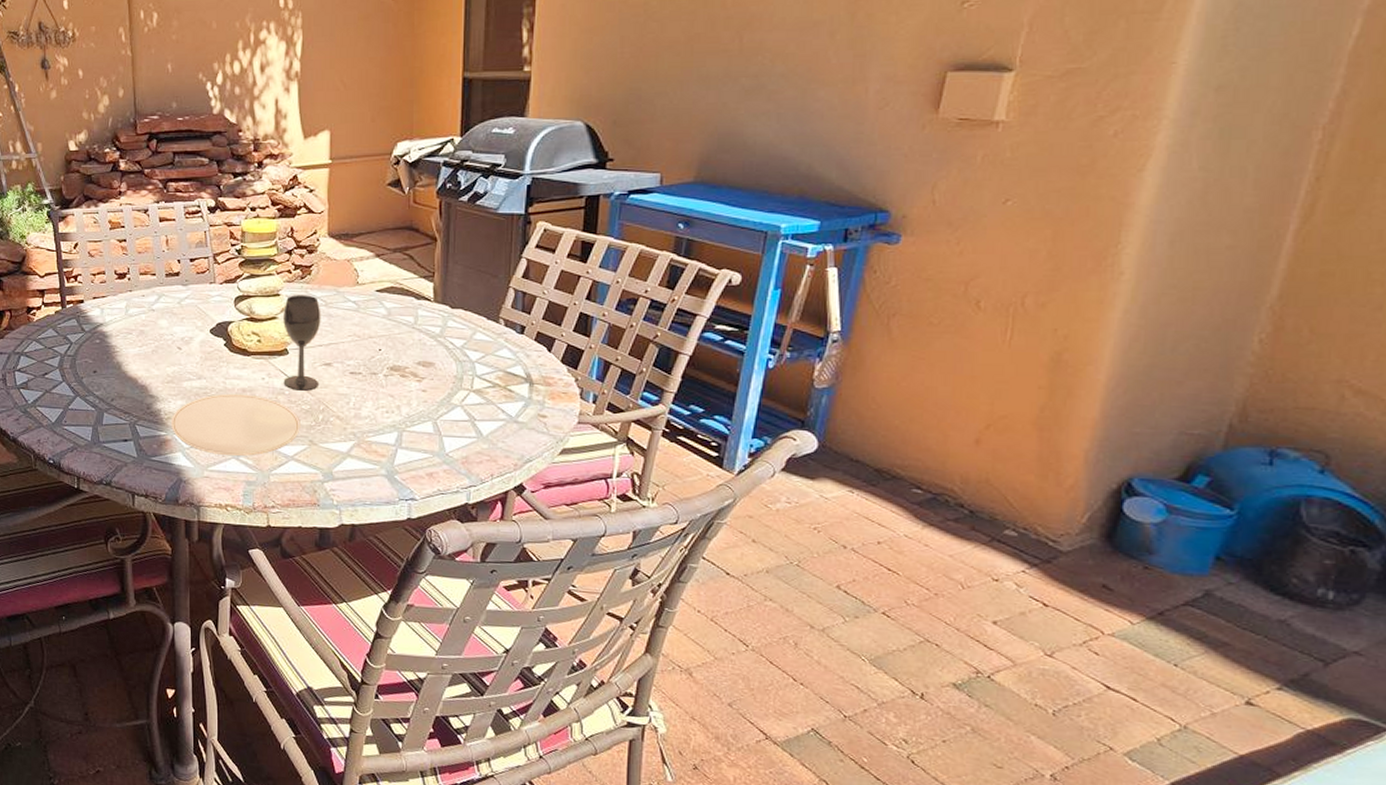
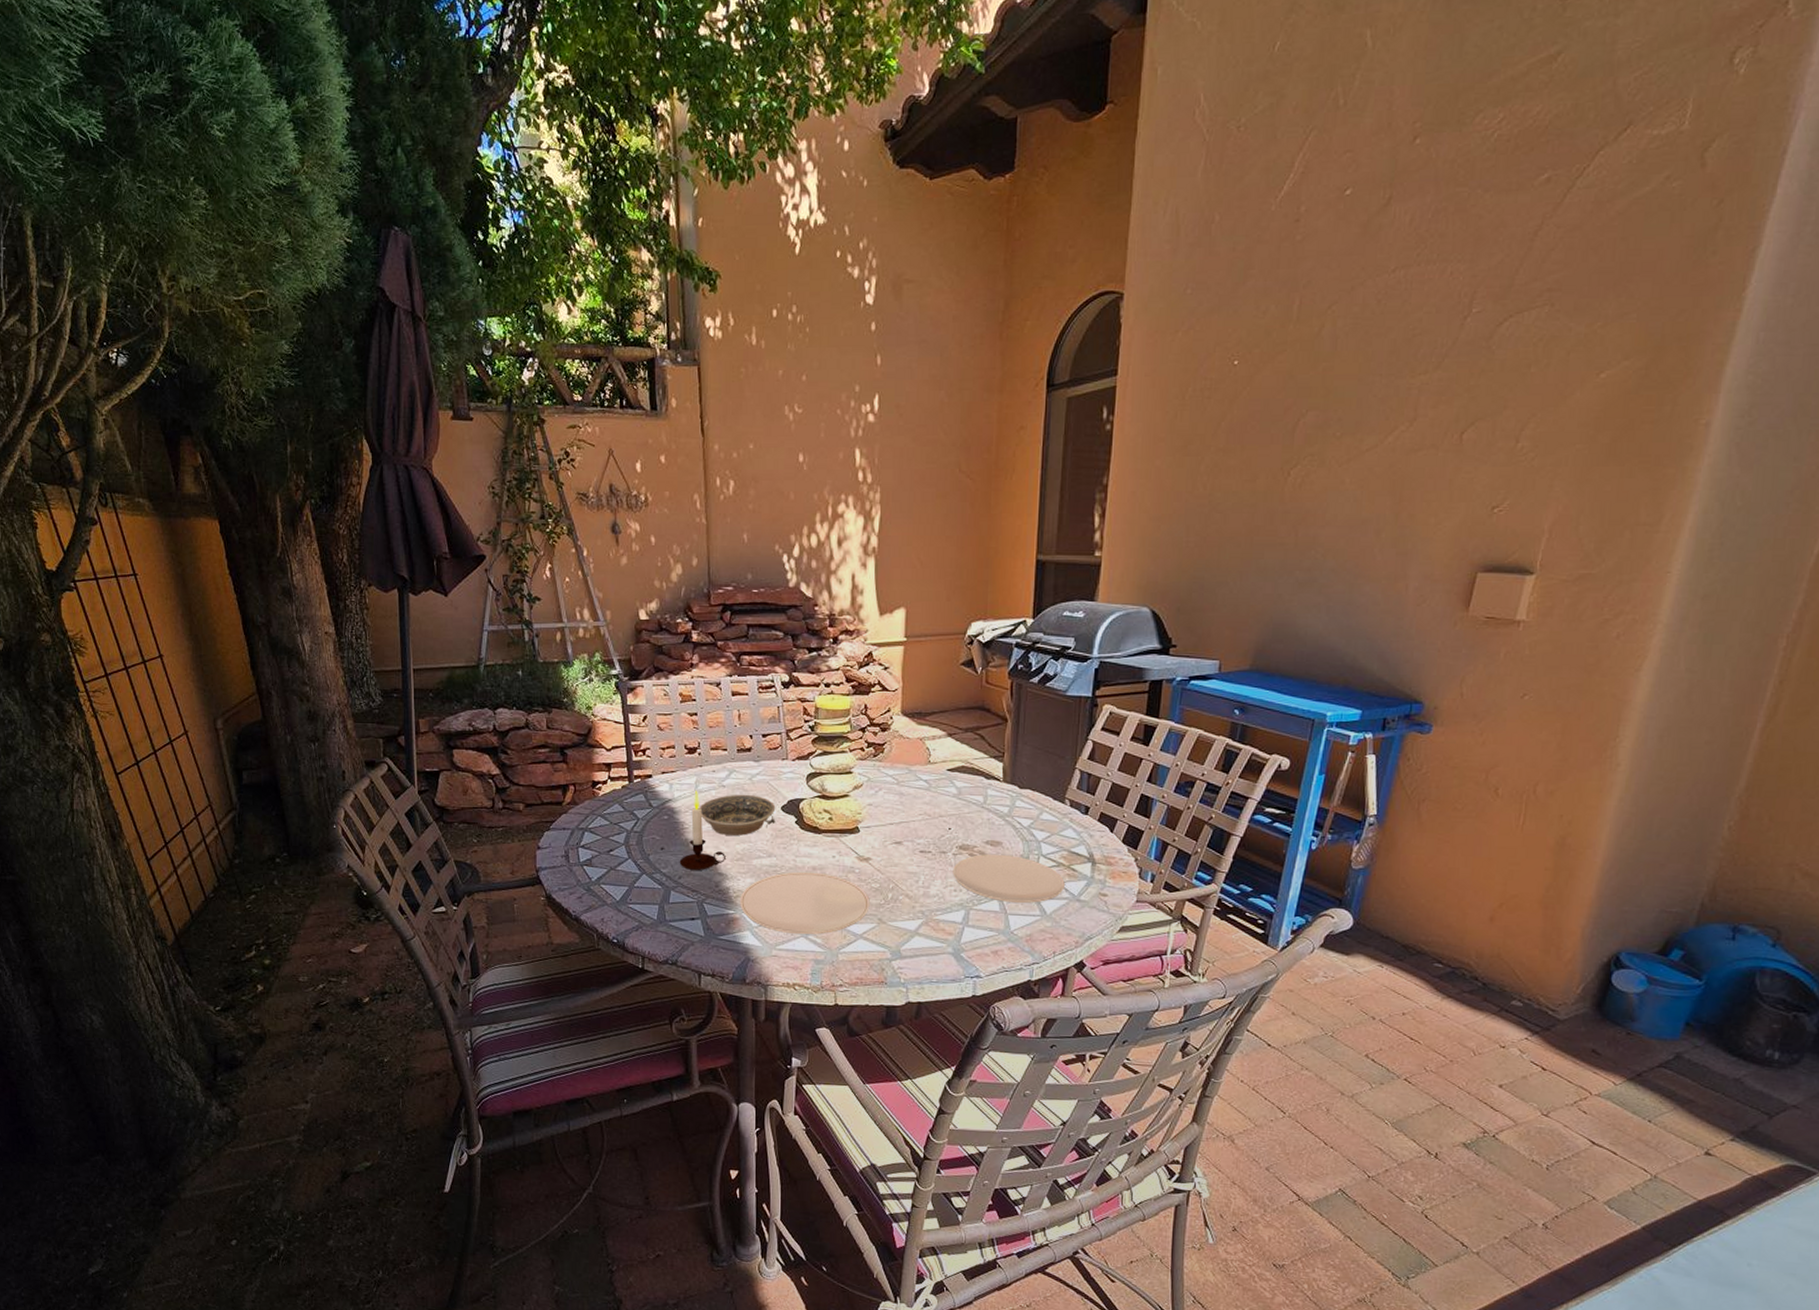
candle: none [111,314,156,393] -> present [679,790,725,870]
bowl: none [130,317,205,358] -> present [699,794,776,836]
wine glass: present [282,295,321,391] -> none [854,772,893,869]
plate: none [384,375,501,425] -> present [953,854,1065,904]

